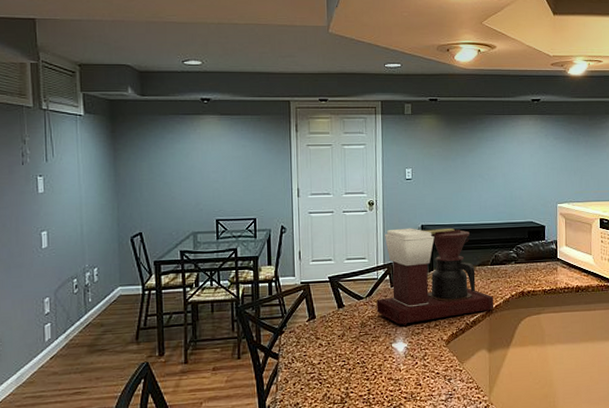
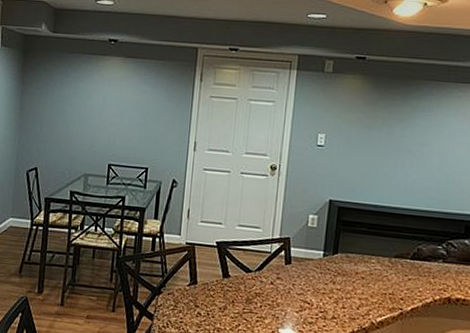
coffee maker: present [376,228,494,326] -> none [266,200,410,314]

